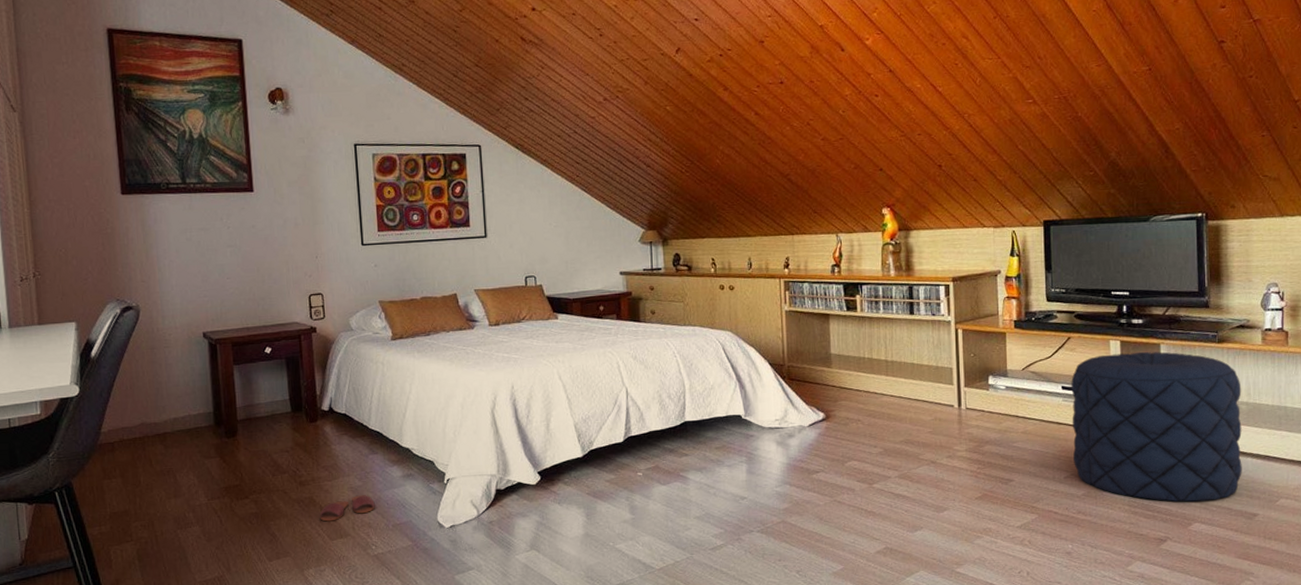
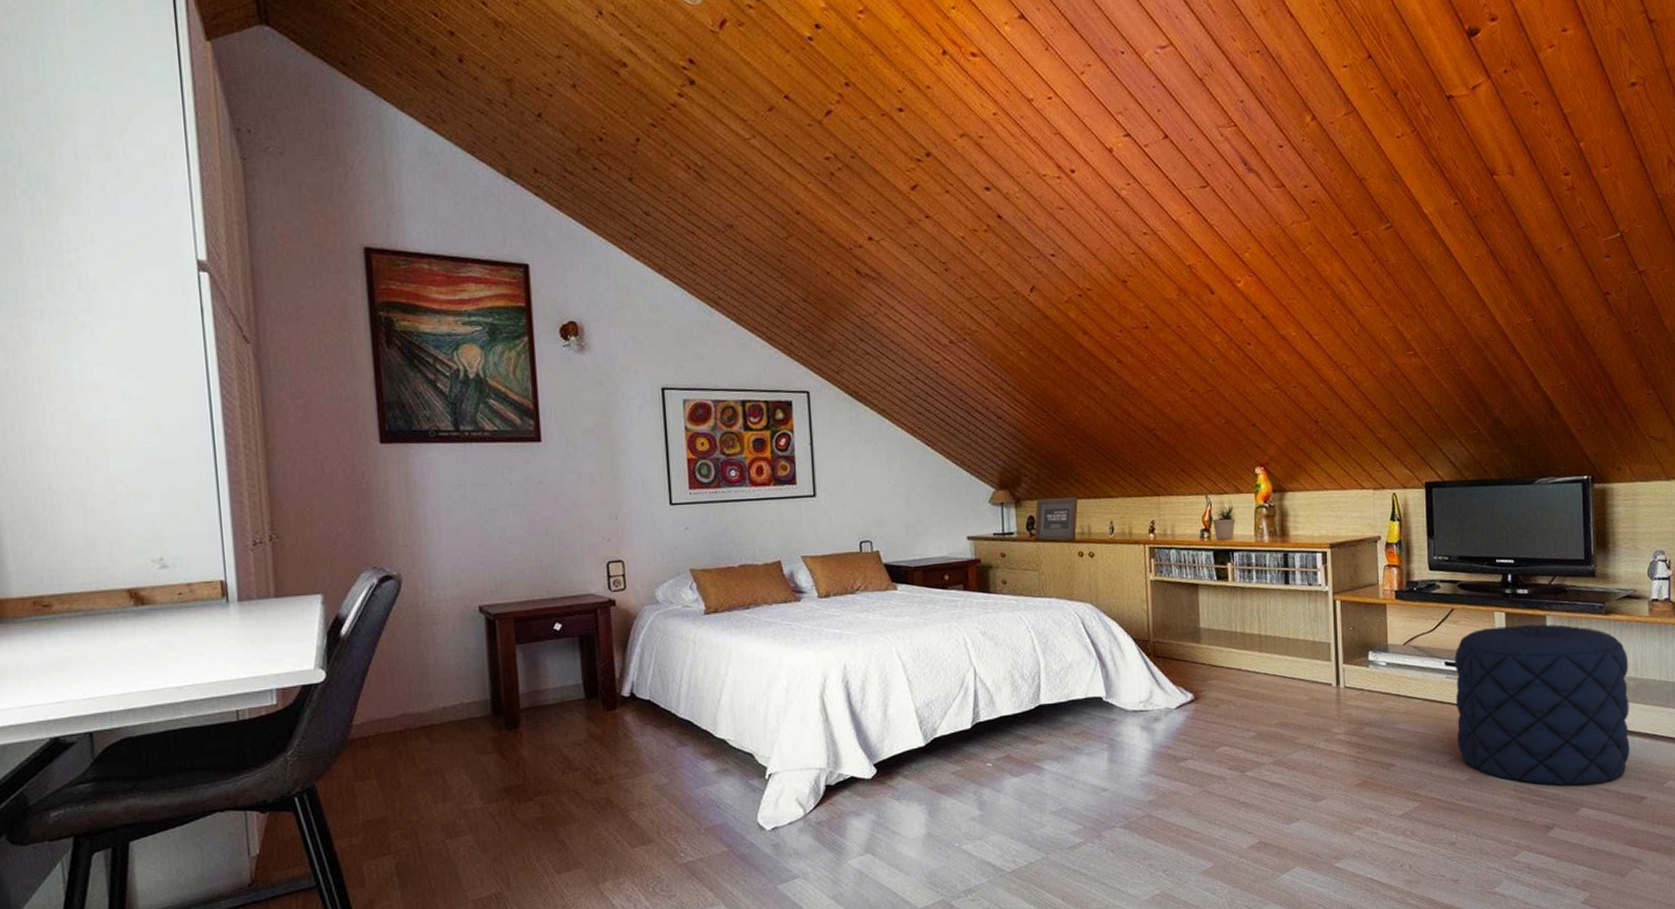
slippers: present [319,495,375,522] -> none [618,794,684,826]
picture frame: none [679,235,719,277] -> present [1034,496,1078,542]
potted plant: none [842,242,864,274] -> present [1212,505,1235,540]

